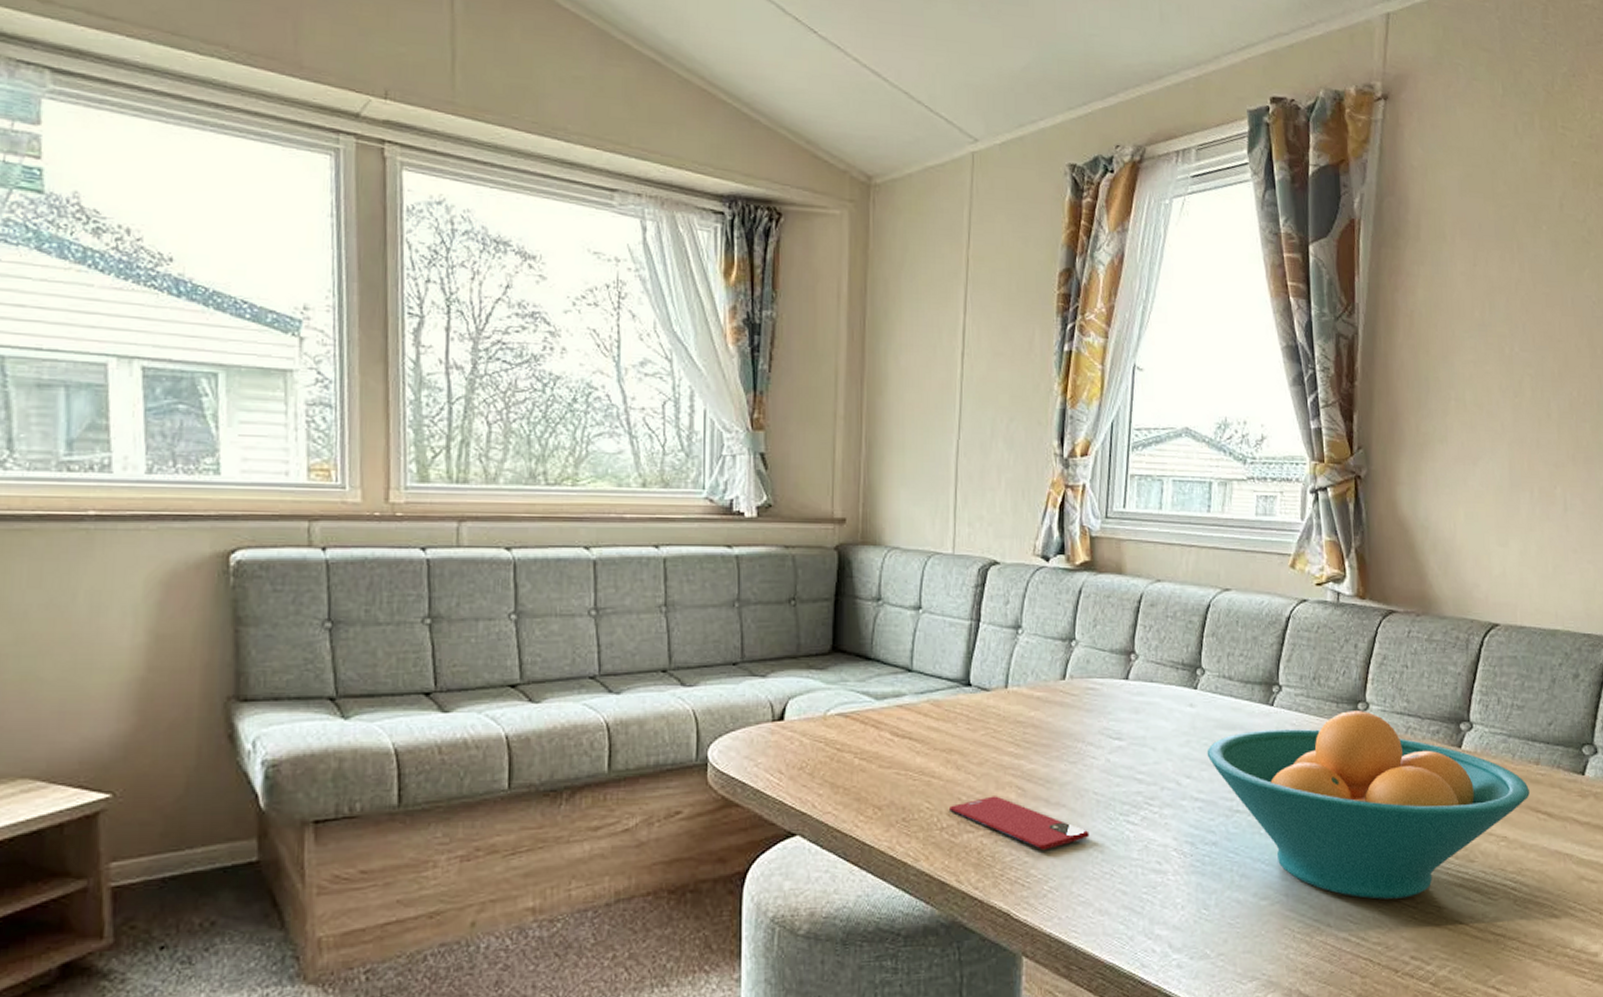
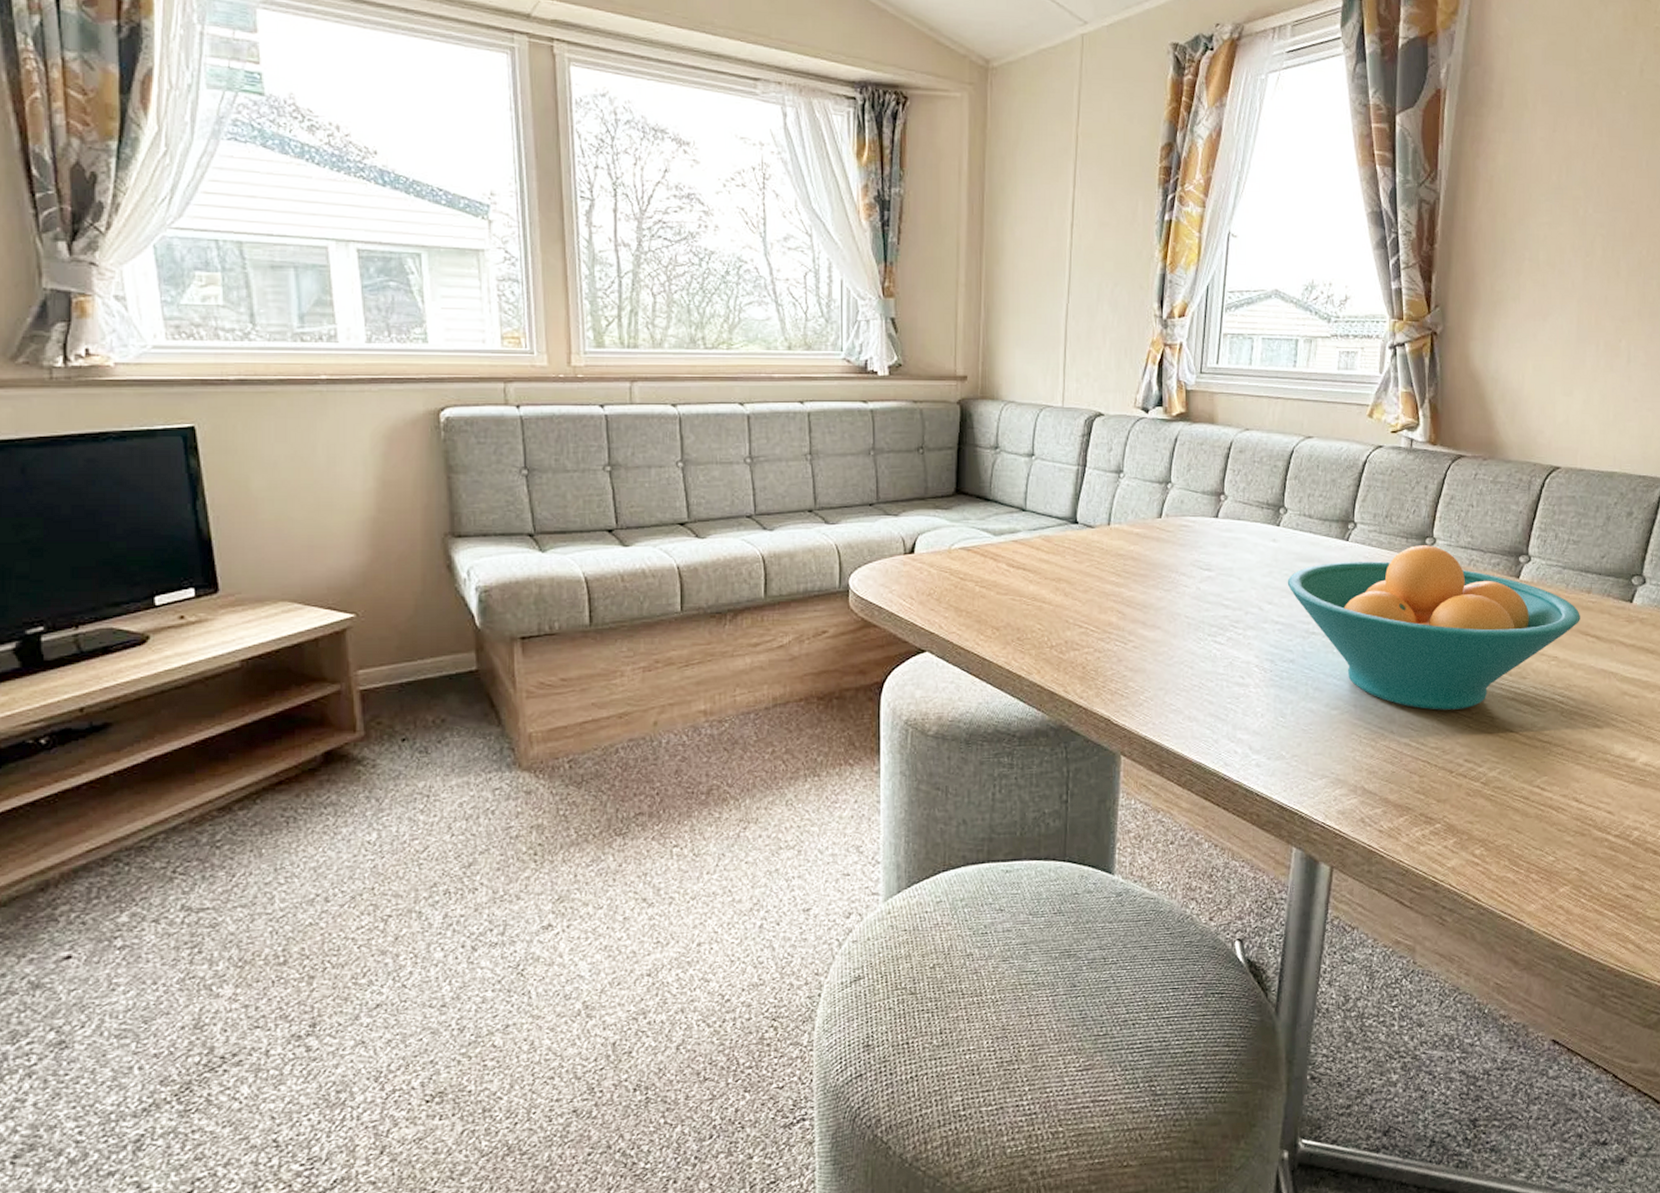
smartphone: present [948,796,1090,851] -> none [1057,619,1181,666]

